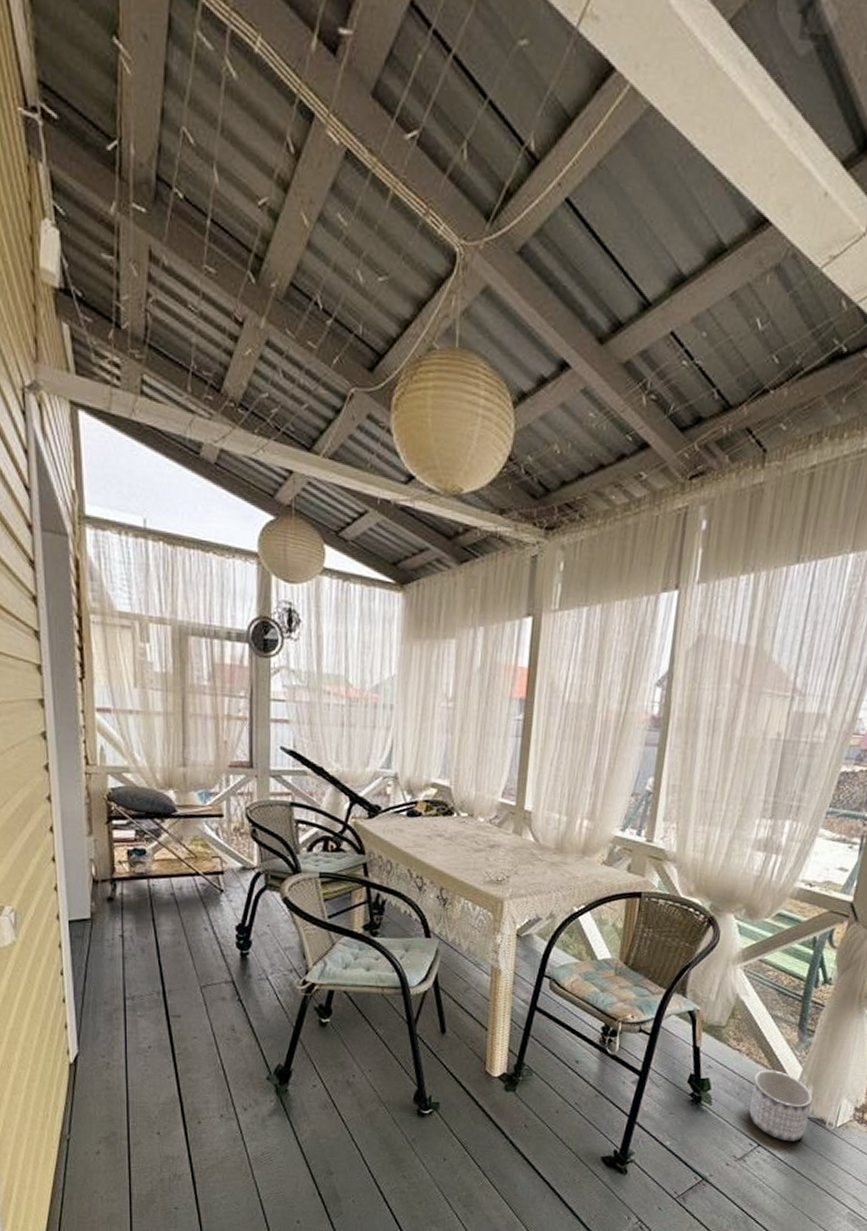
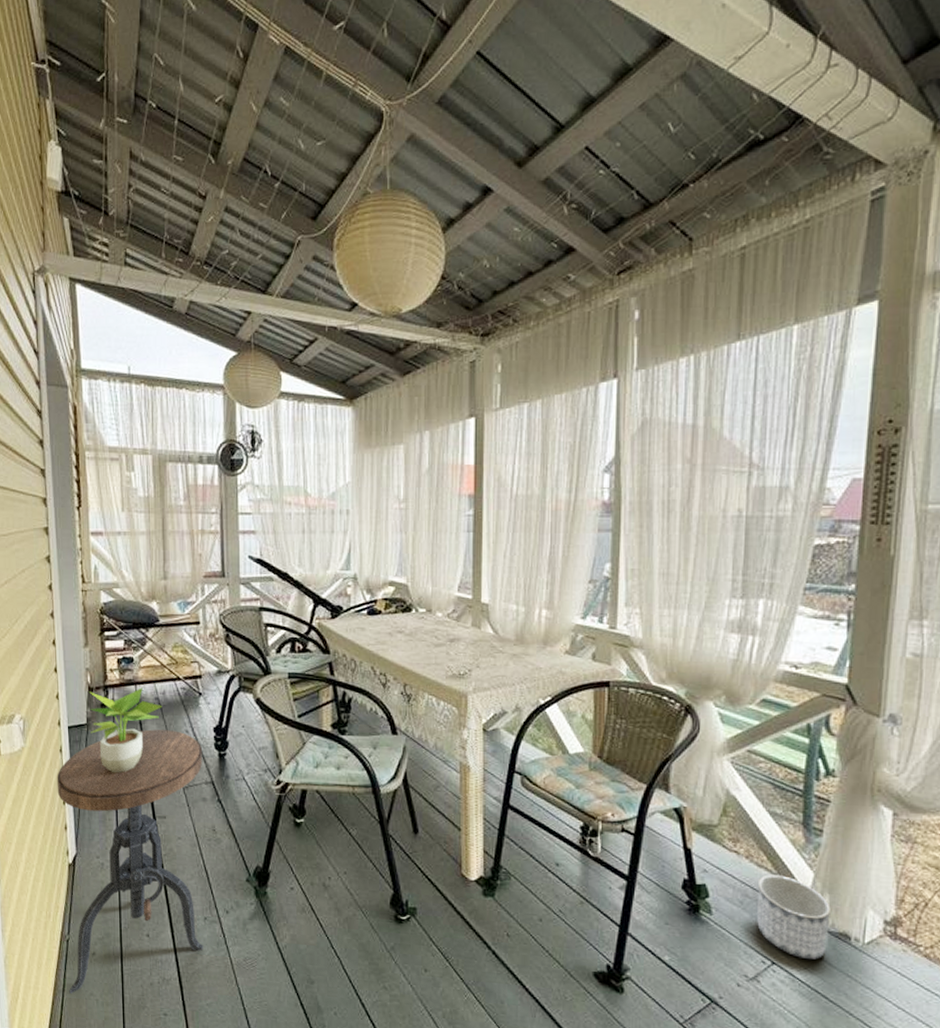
side table: none [55,926,223,1193] -> present [57,729,204,994]
potted plant: none [94,881,179,971] -> present [89,687,163,773]

